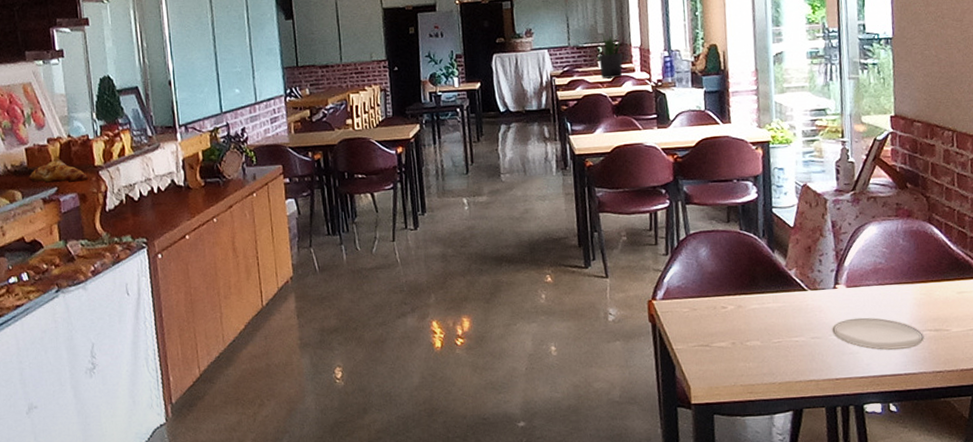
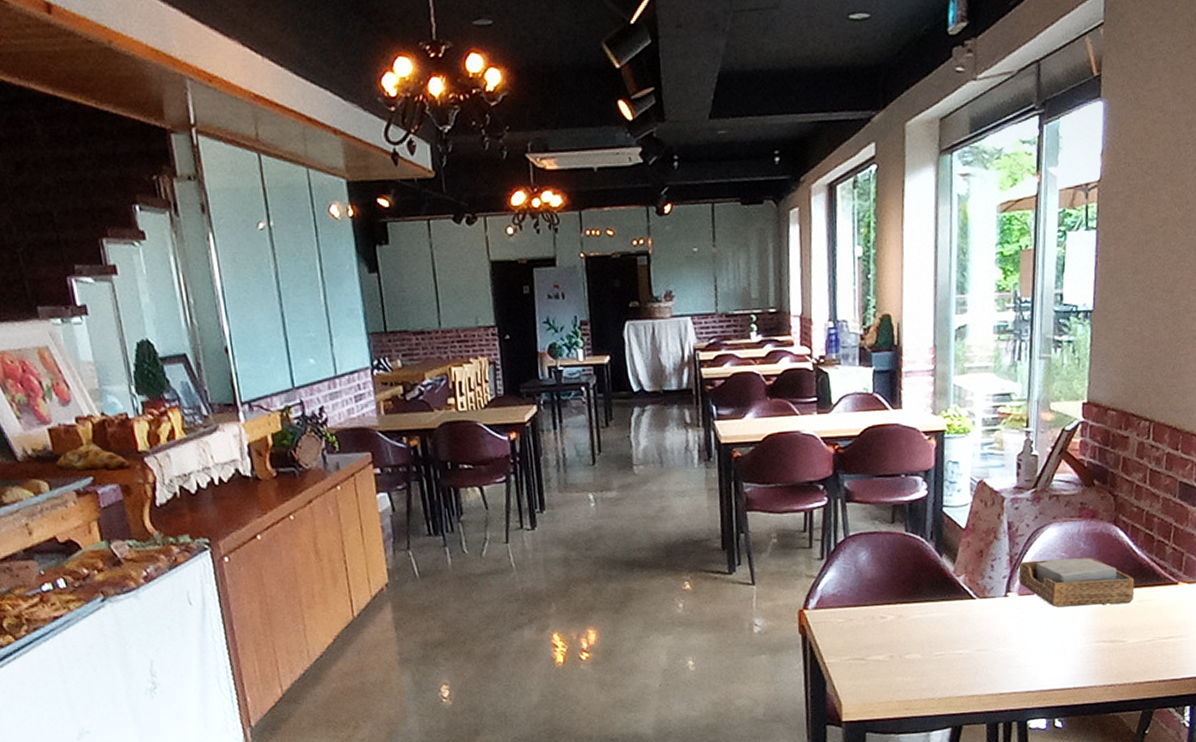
planter: present [598,34,623,79] -> none [751,300,780,354]
plate: present [831,317,925,351] -> none [998,628,1098,663]
napkin holder: none [844,253,954,299] -> present [1018,557,1135,608]

